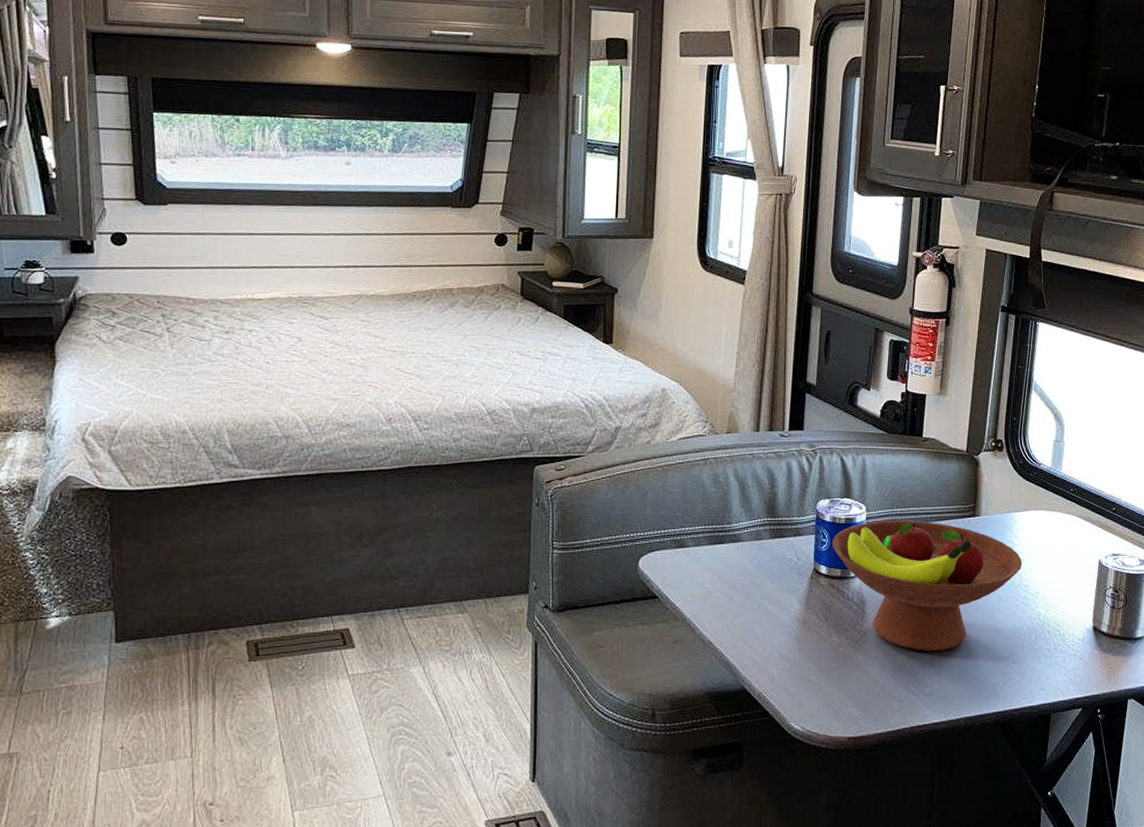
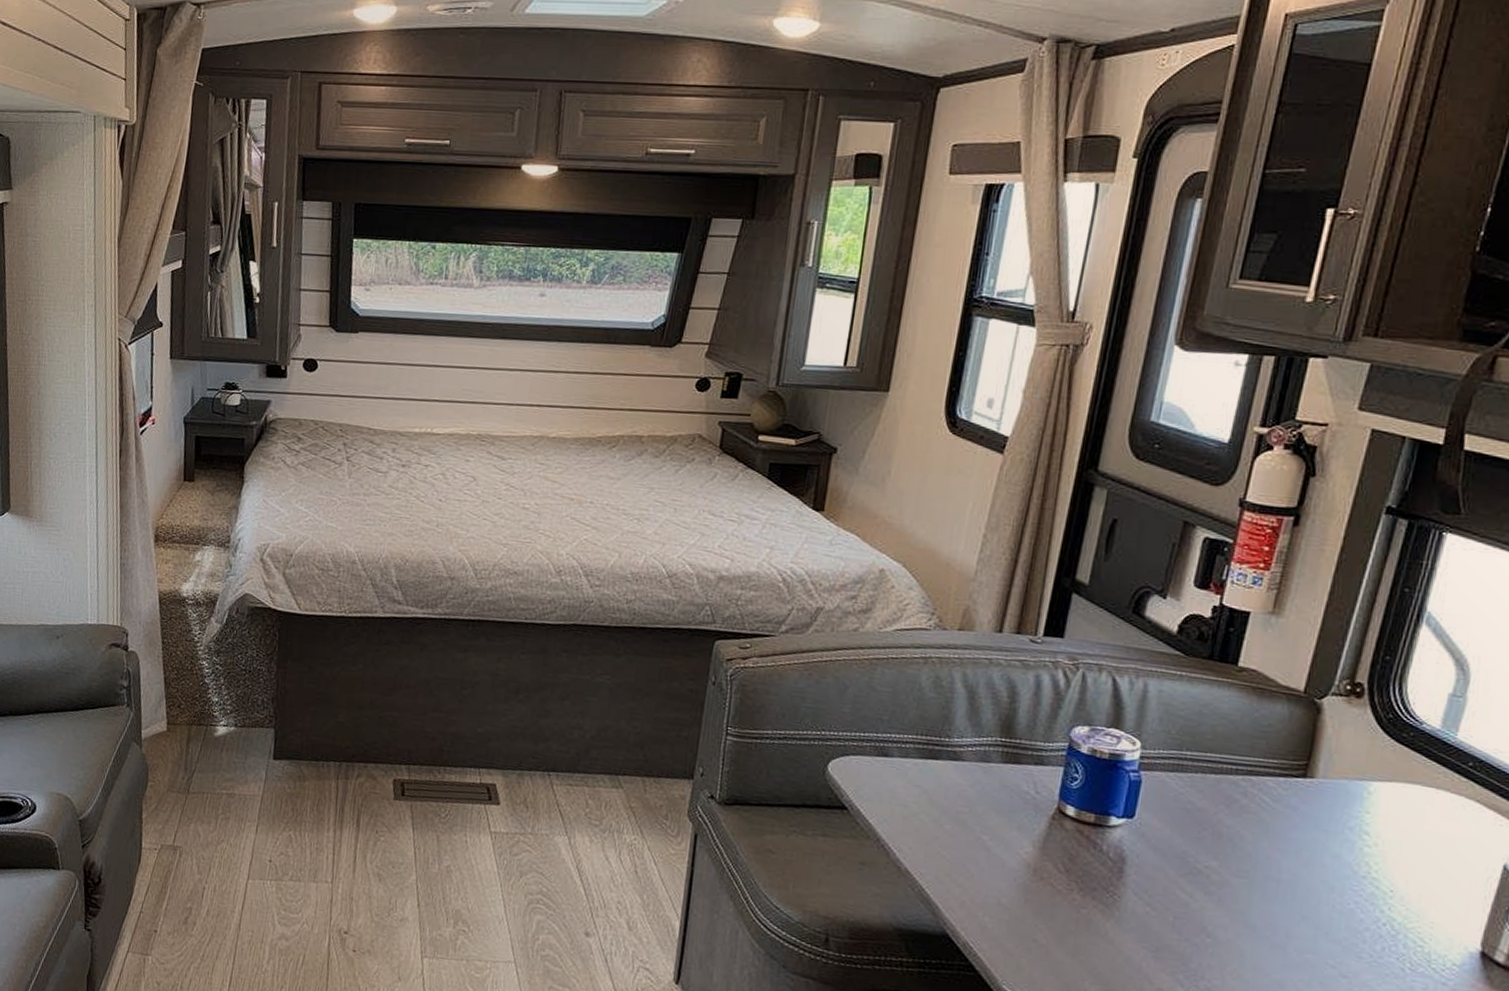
fruit bowl: present [832,520,1022,651] -> none [1086,762,1375,941]

